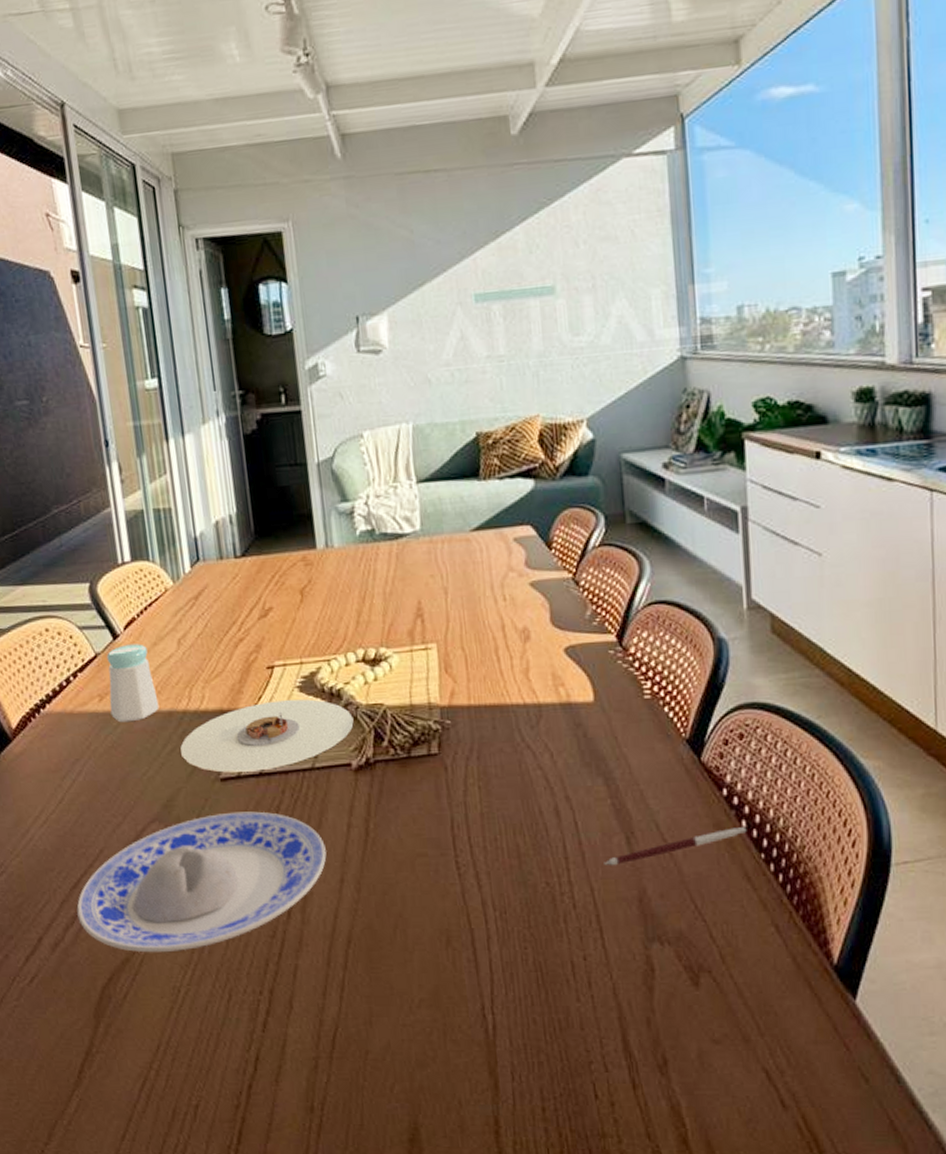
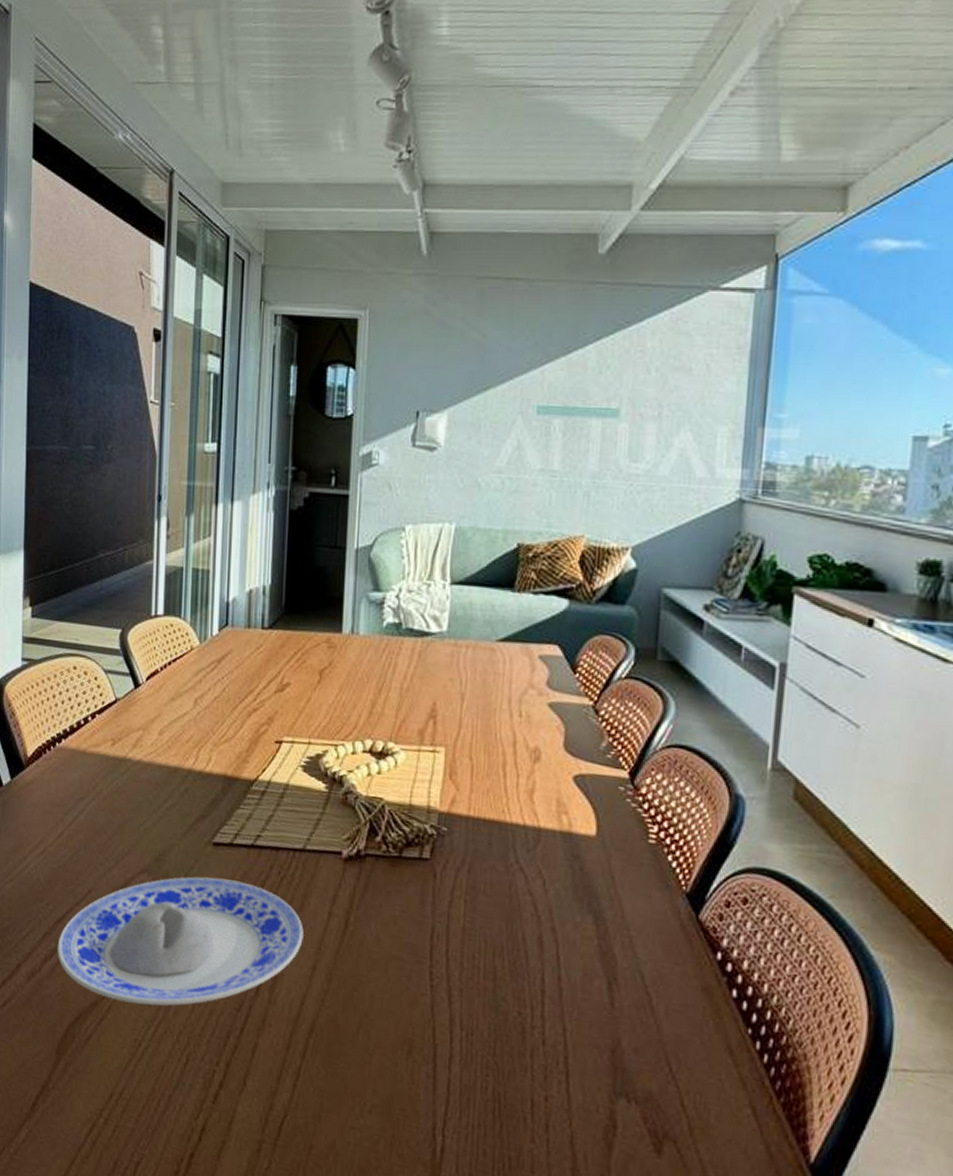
salt shaker: present [106,644,159,723] -> none [120,695,167,771]
plate: present [180,699,354,773] -> none [180,775,351,843]
pen: present [604,827,747,865] -> none [581,994,737,1010]

